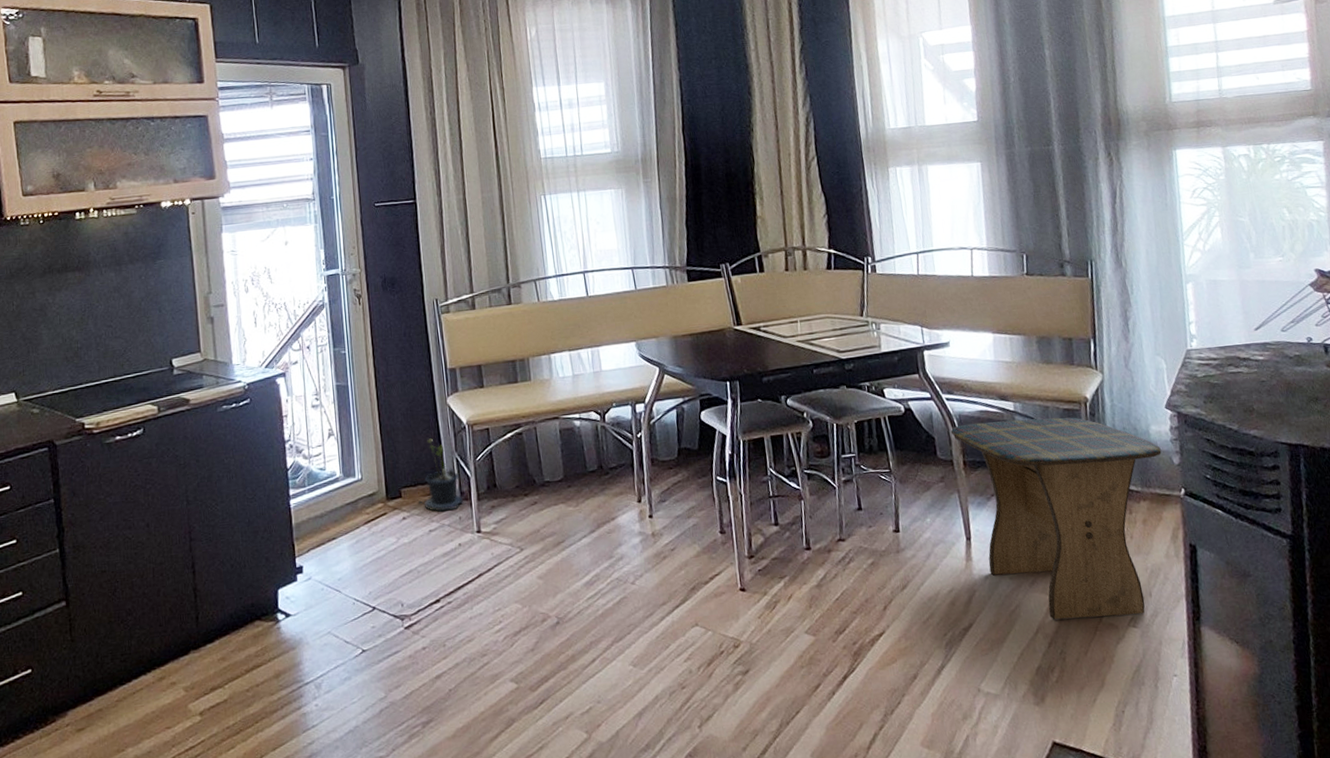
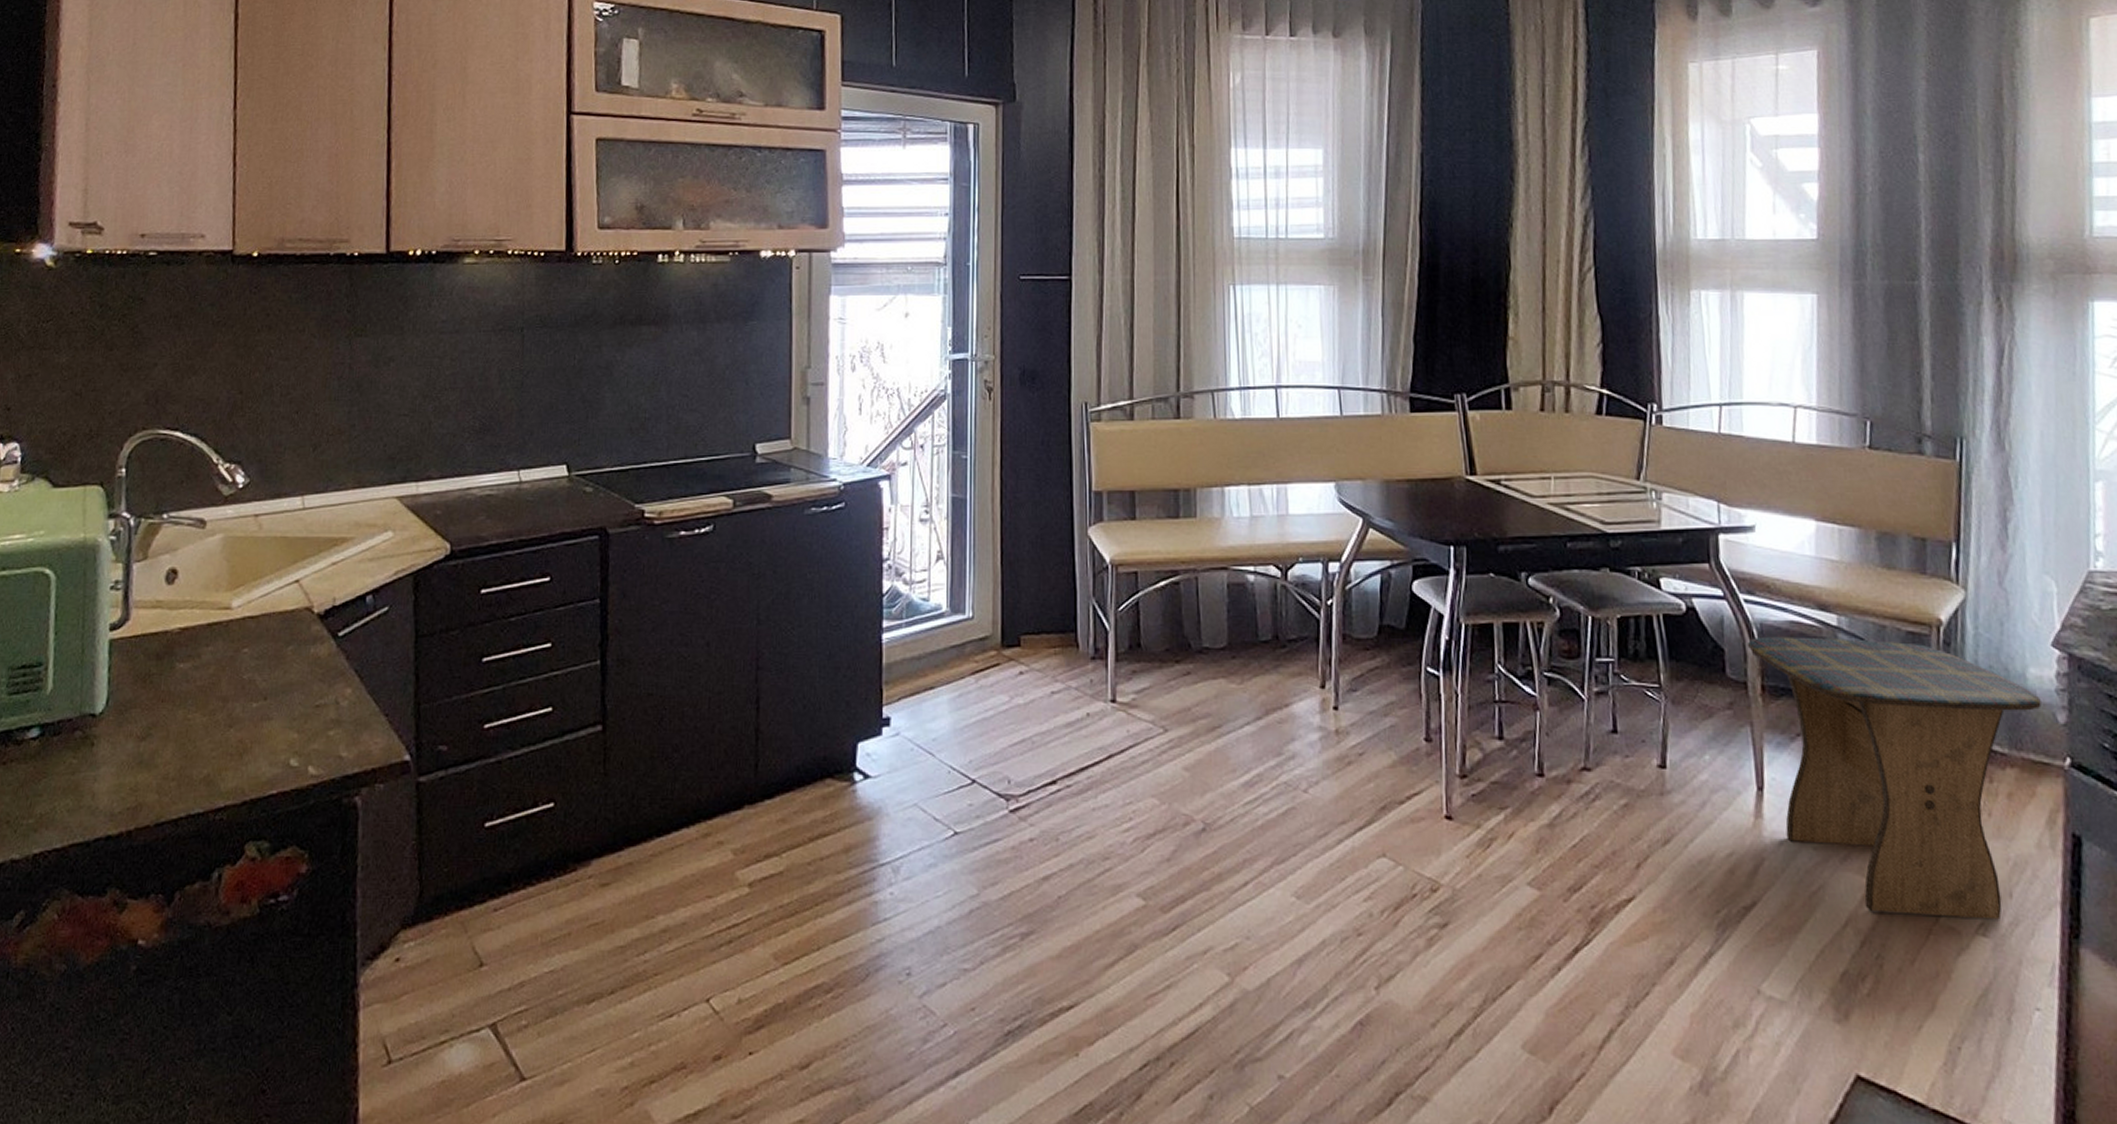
potted plant: present [419,438,464,512] -> none [1041,576,1098,670]

